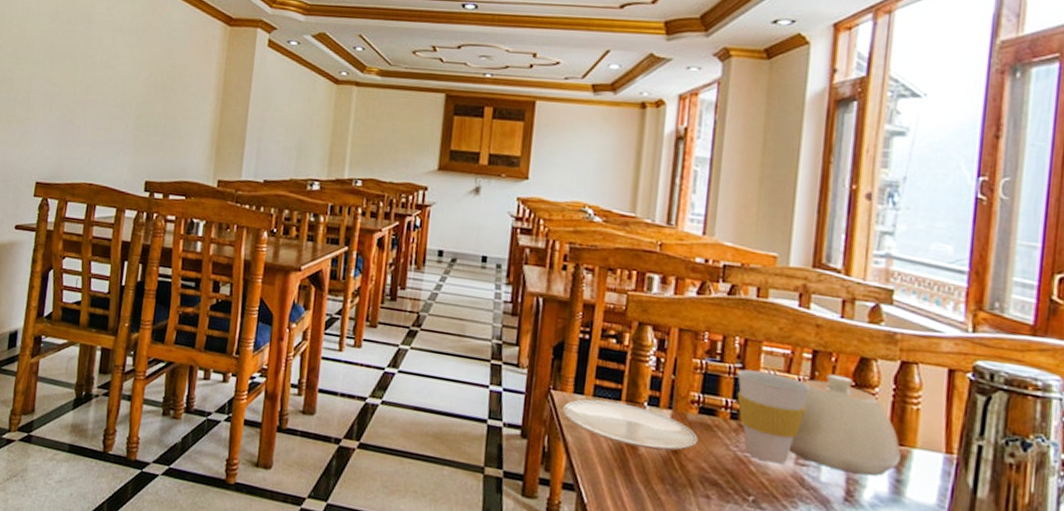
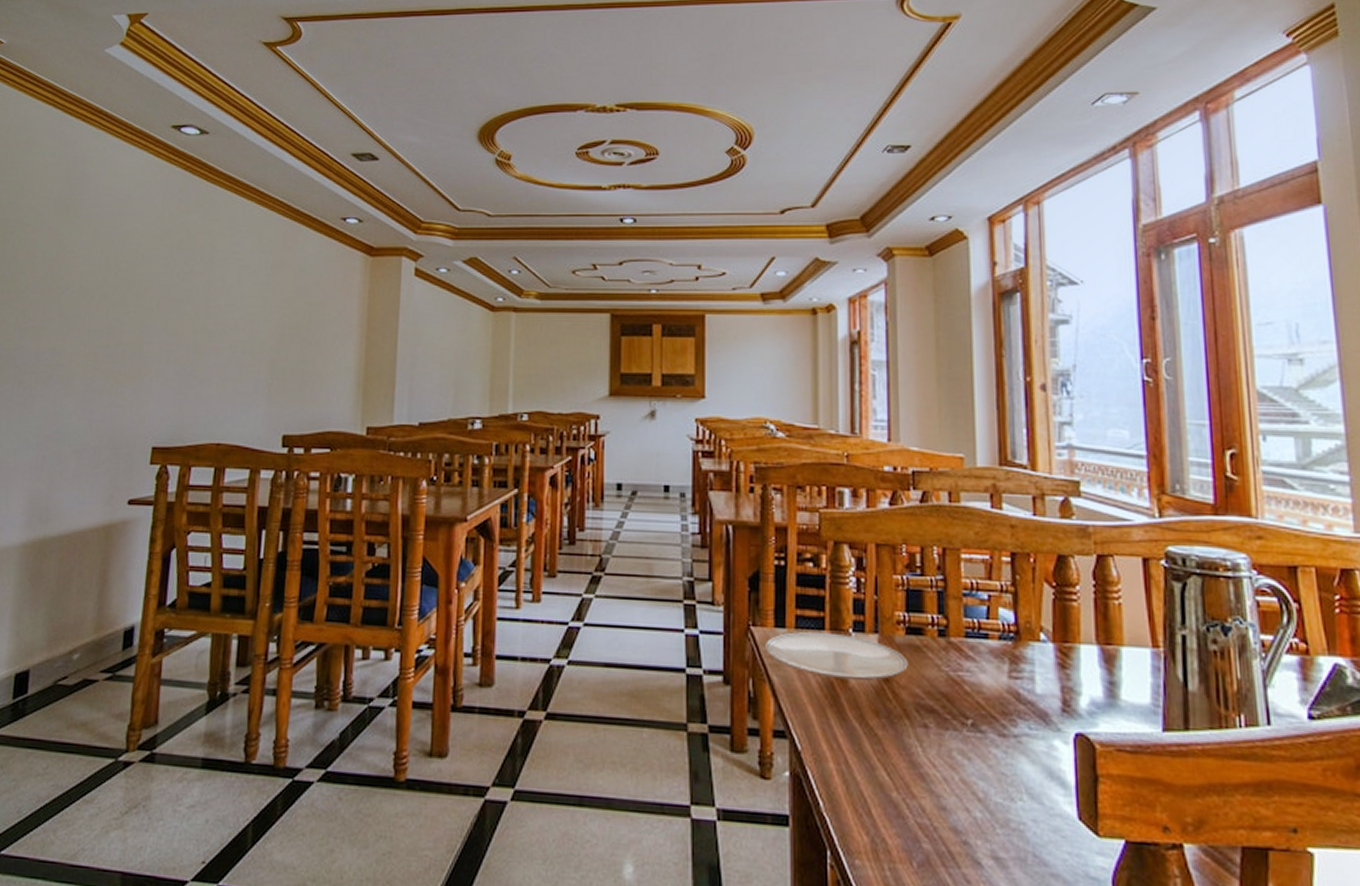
cup: present [737,369,811,464] -> none [939,580,1014,680]
sugar bowl: present [788,374,901,476] -> none [1000,576,1111,682]

